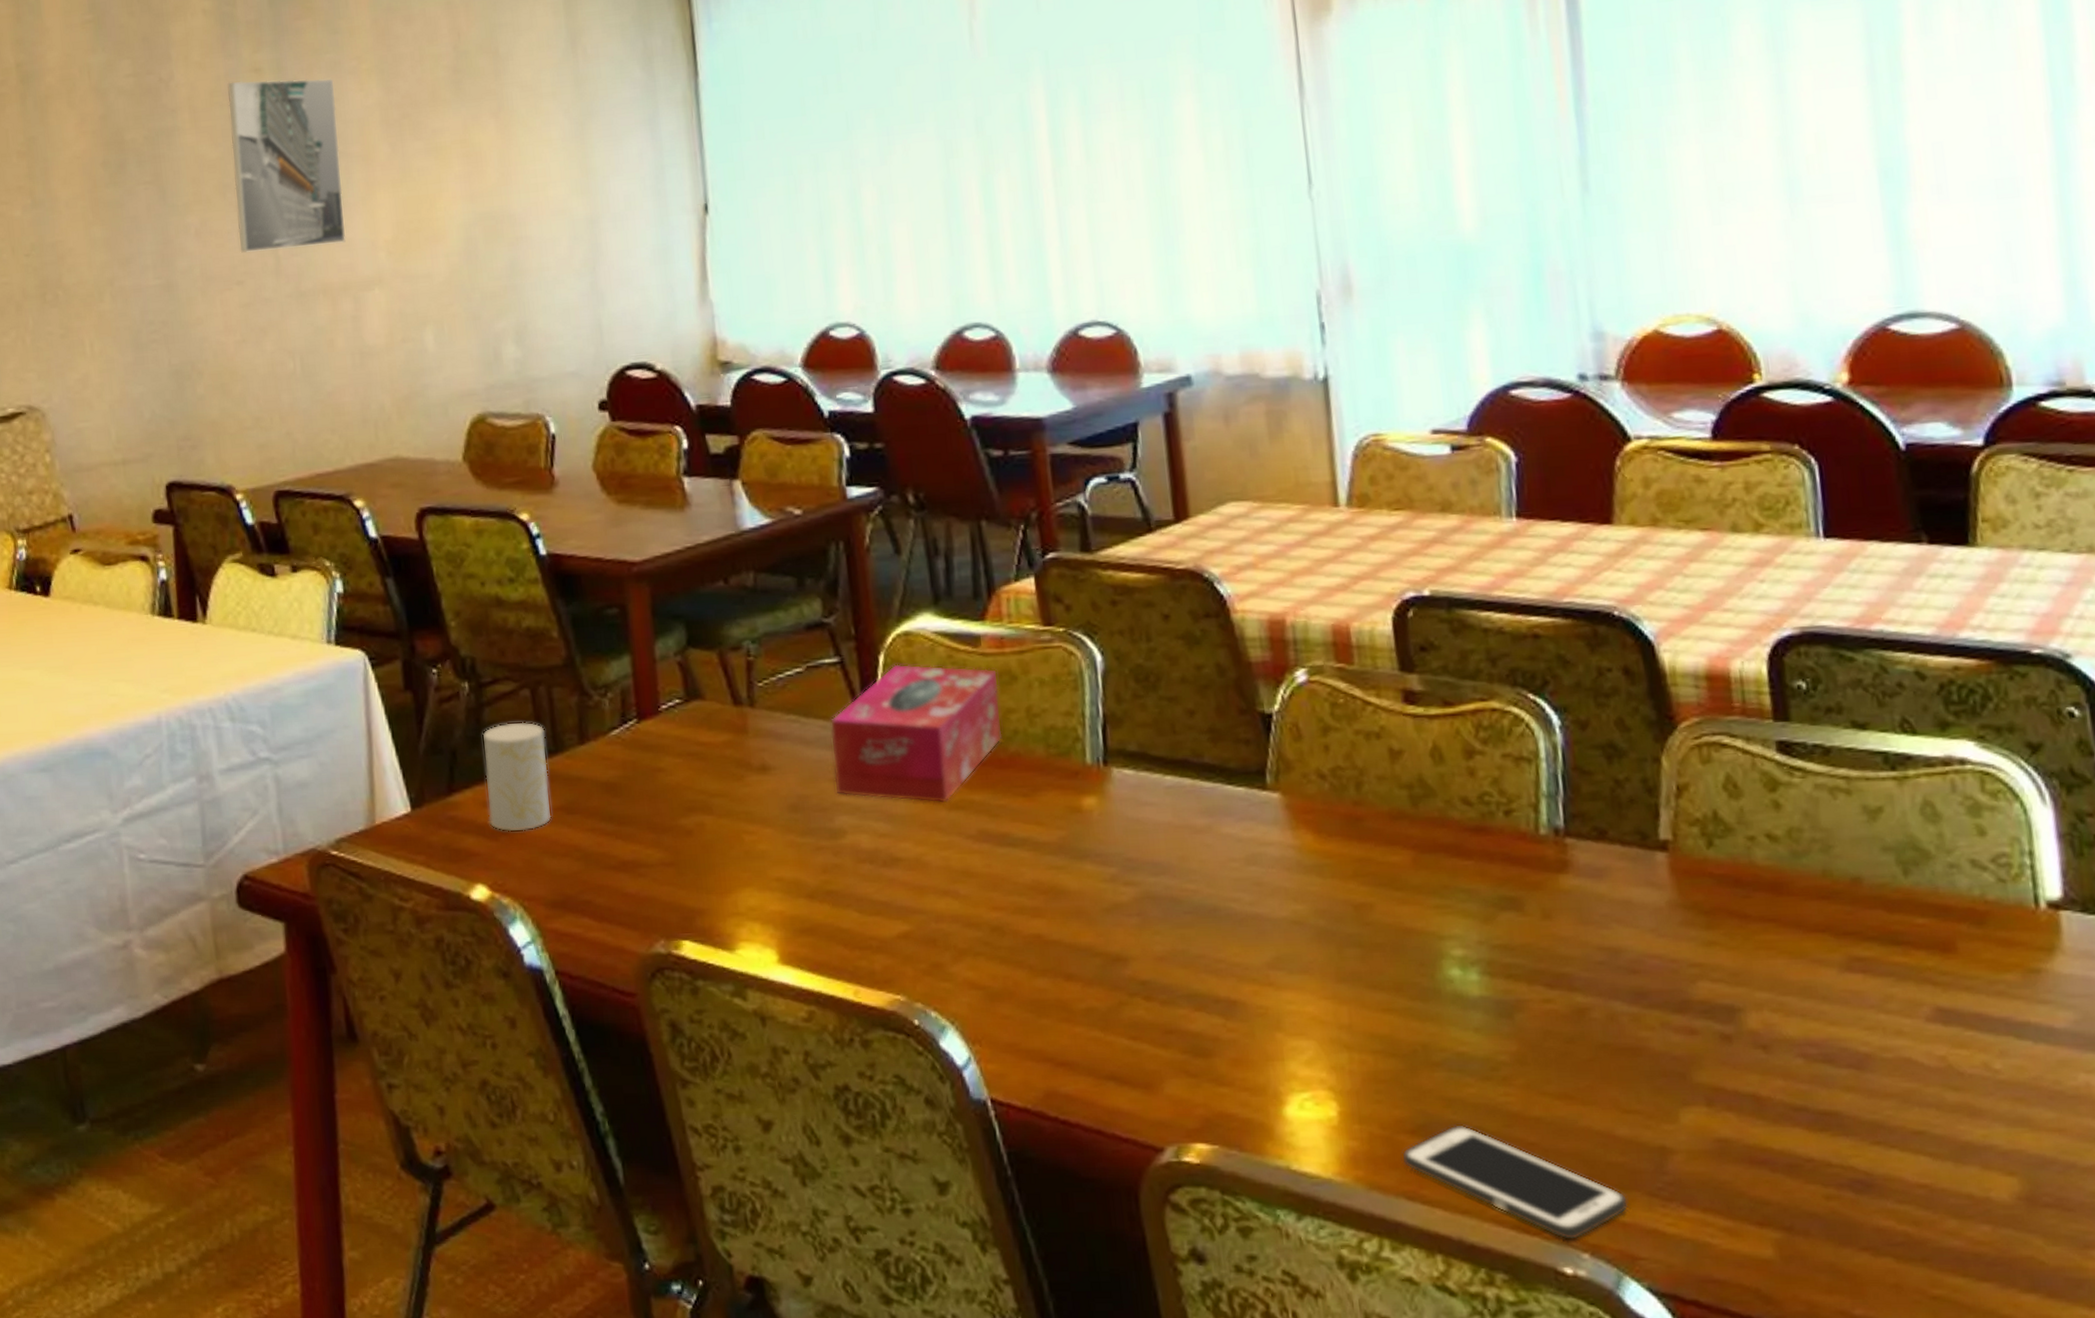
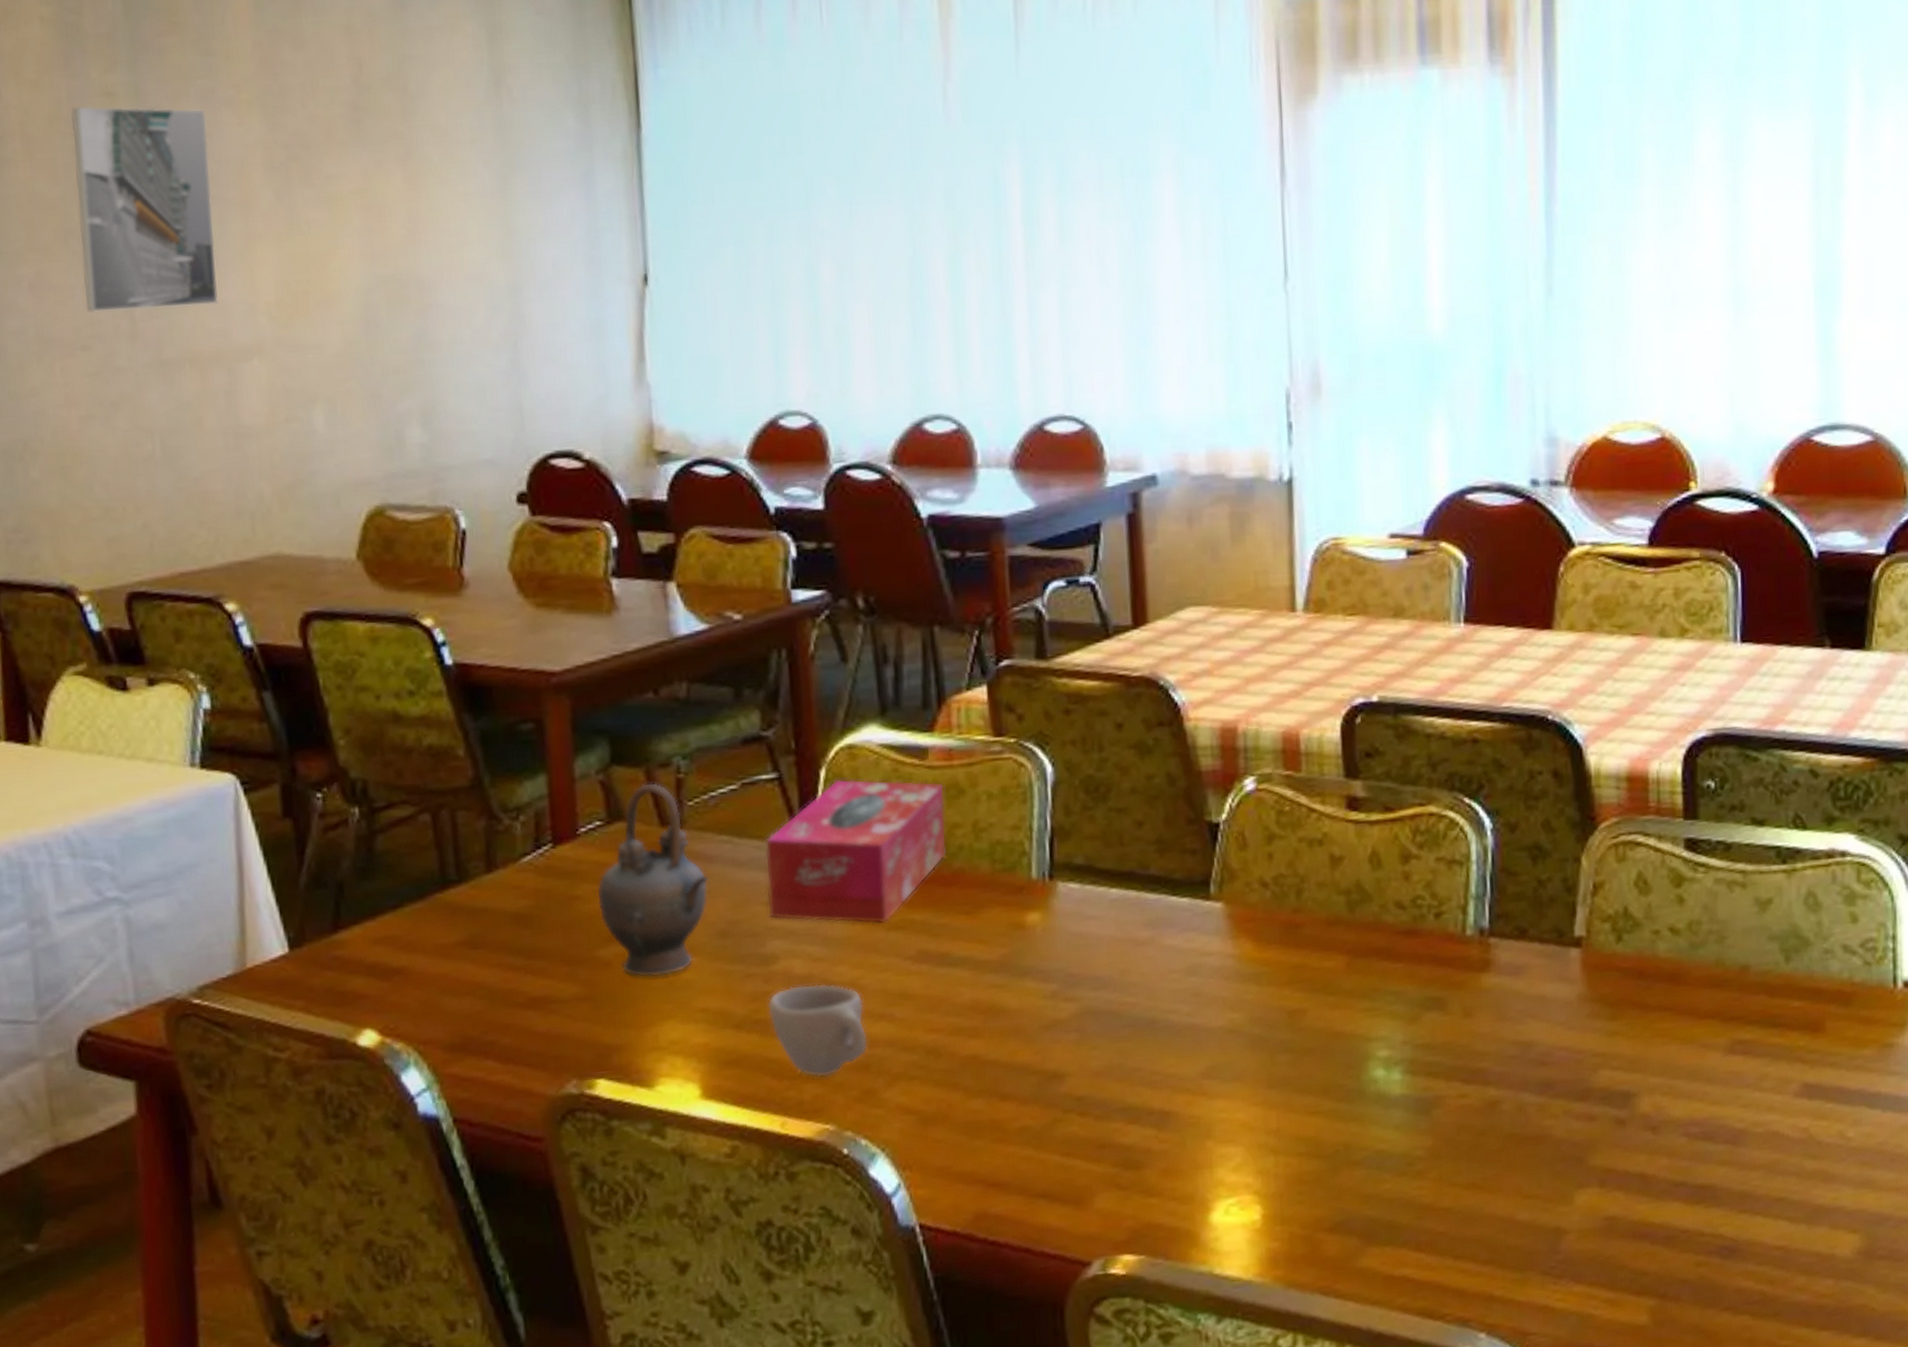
cup: present [482,722,552,832] -> none [374,849,453,971]
teapot: none [677,664,780,847] -> present [596,782,710,978]
cup: none [837,858,934,949] -> present [767,983,868,1078]
cell phone: present [1402,1124,1629,1241] -> none [1319,1219,1524,1322]

